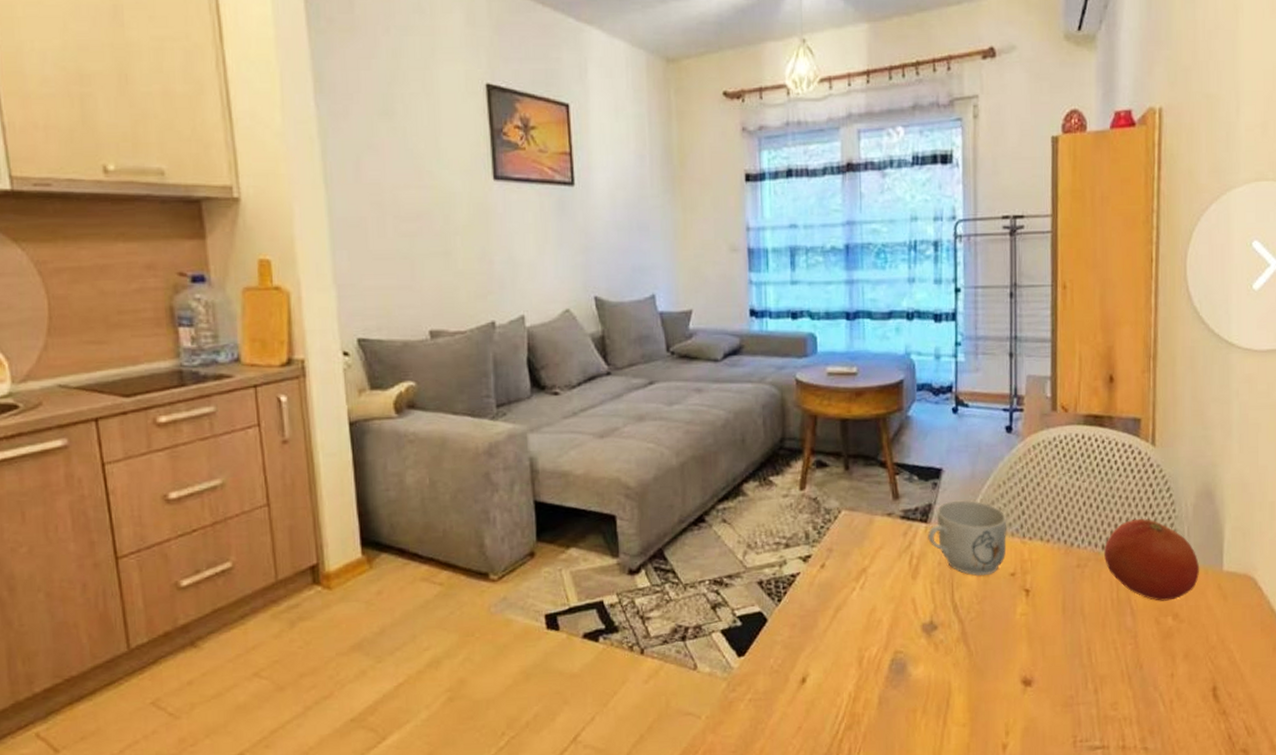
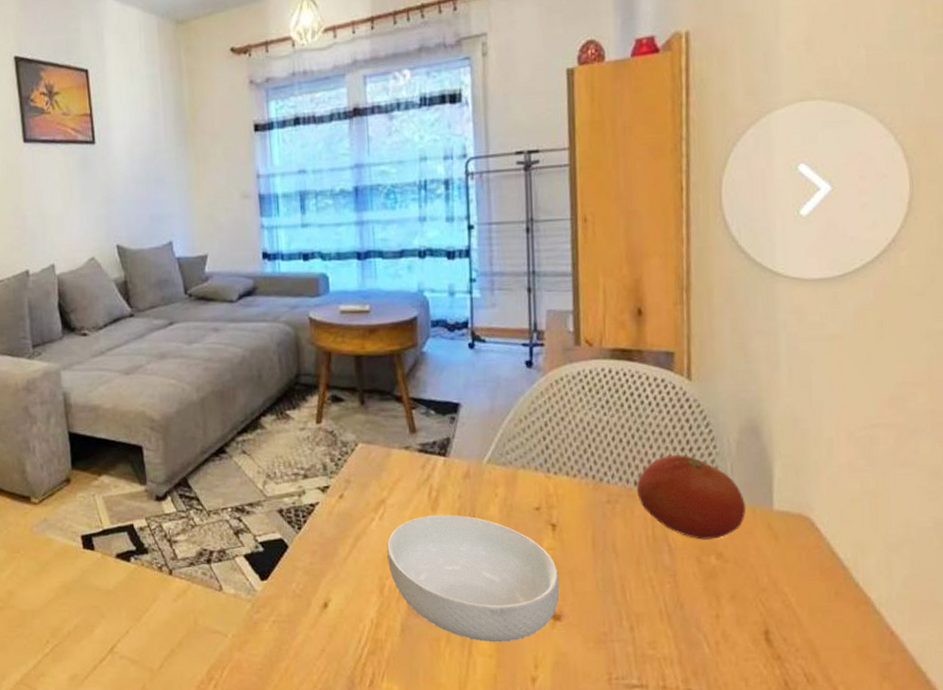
cereal bowl: none [867,582,1031,711] -> present [387,514,560,643]
mug: present [928,499,1007,577] -> none [447,434,530,510]

